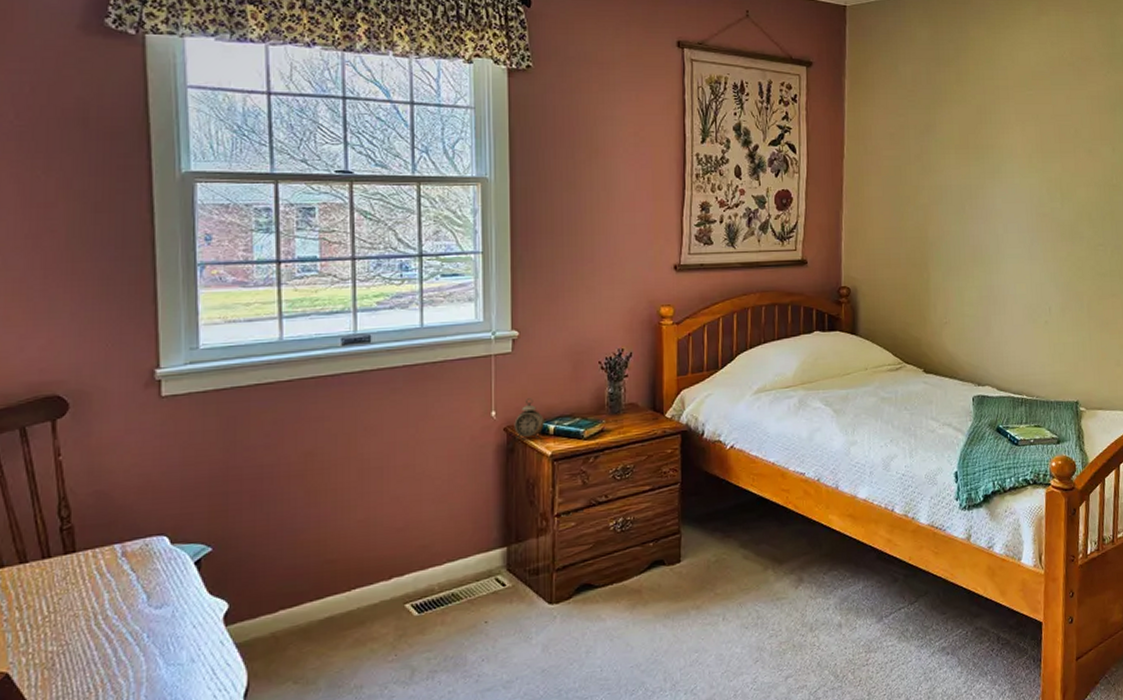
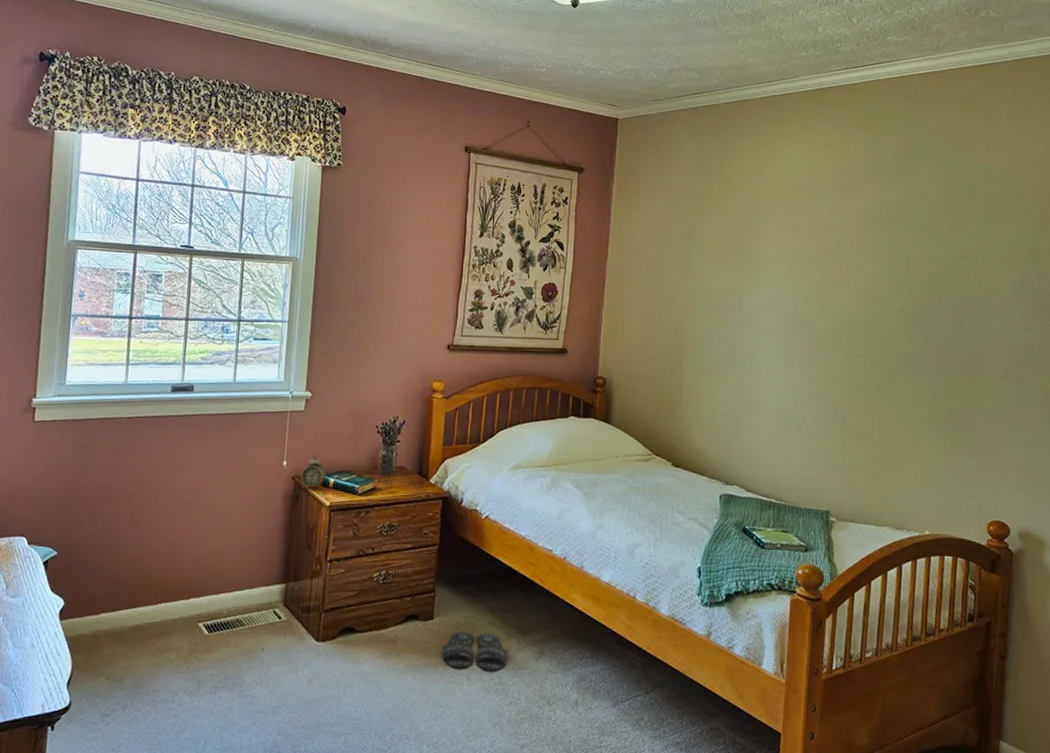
slippers: none [692,568,766,611] -> present [441,631,509,673]

